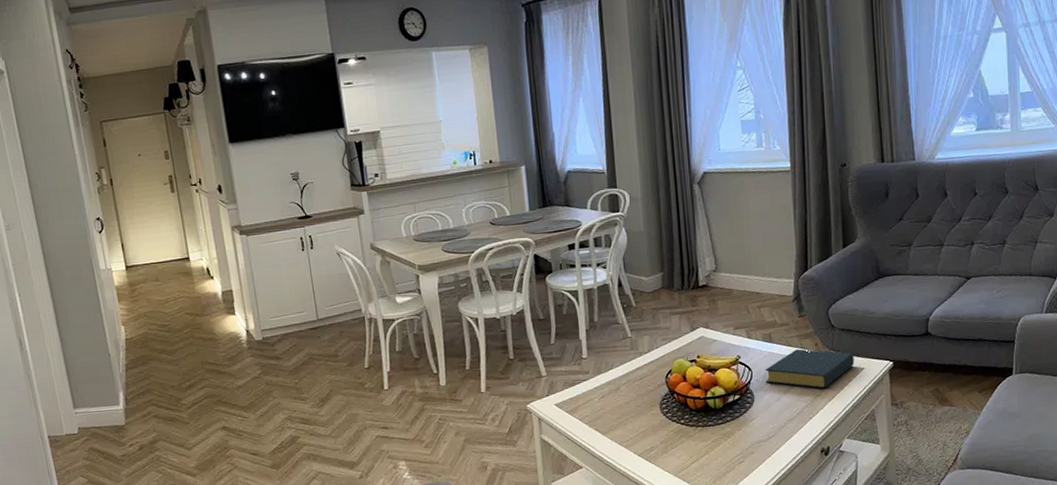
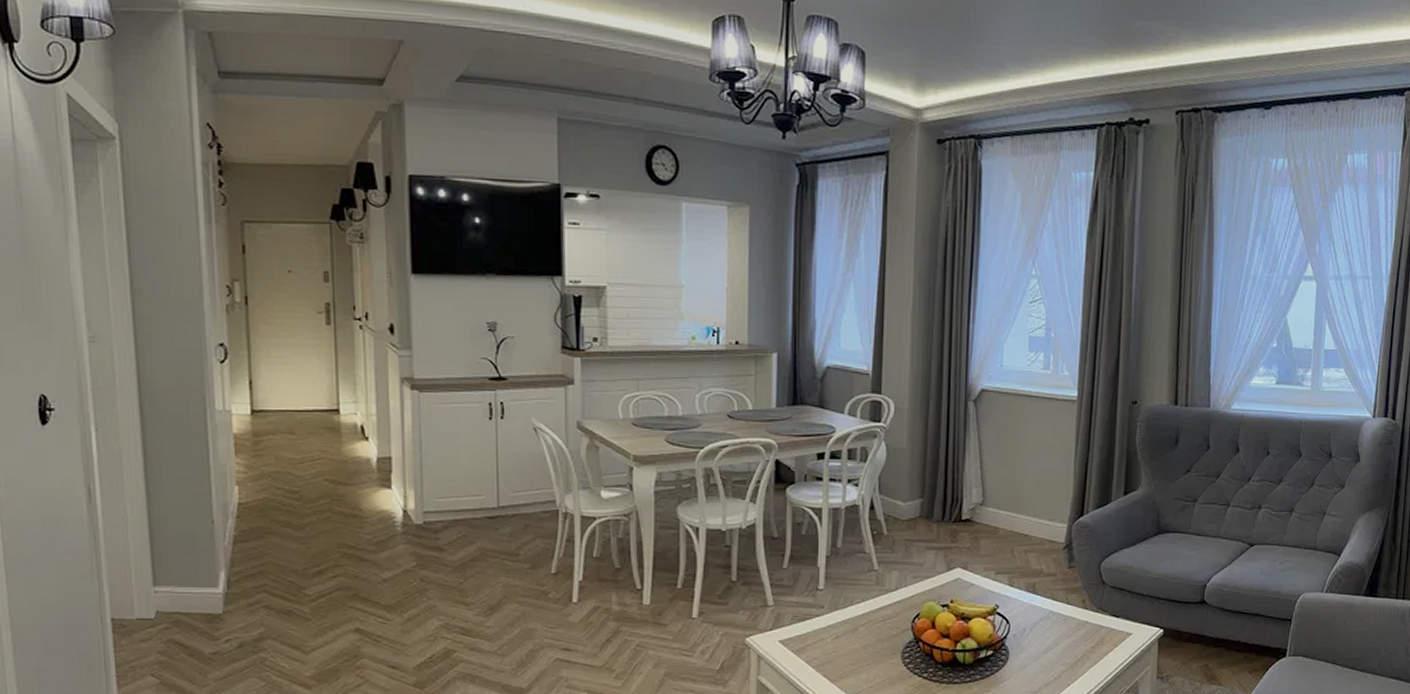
hardback book: present [765,349,854,389] -> none [1023,604,1123,653]

